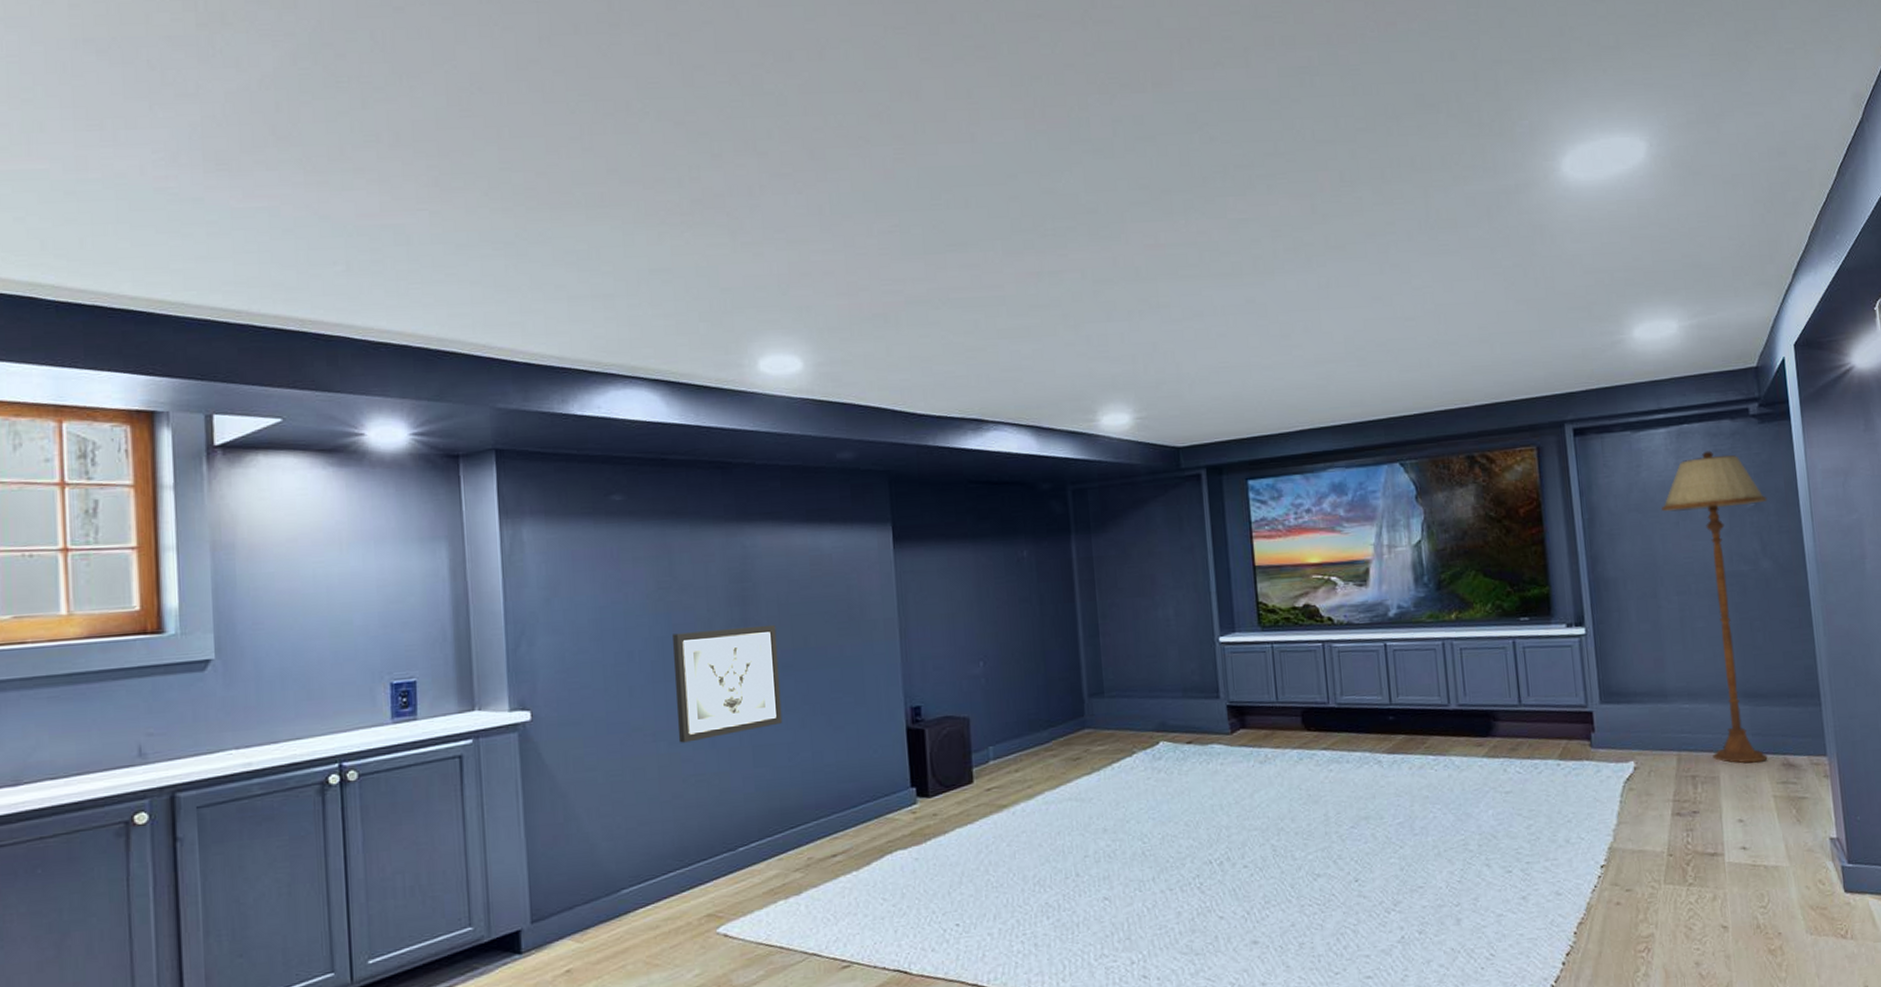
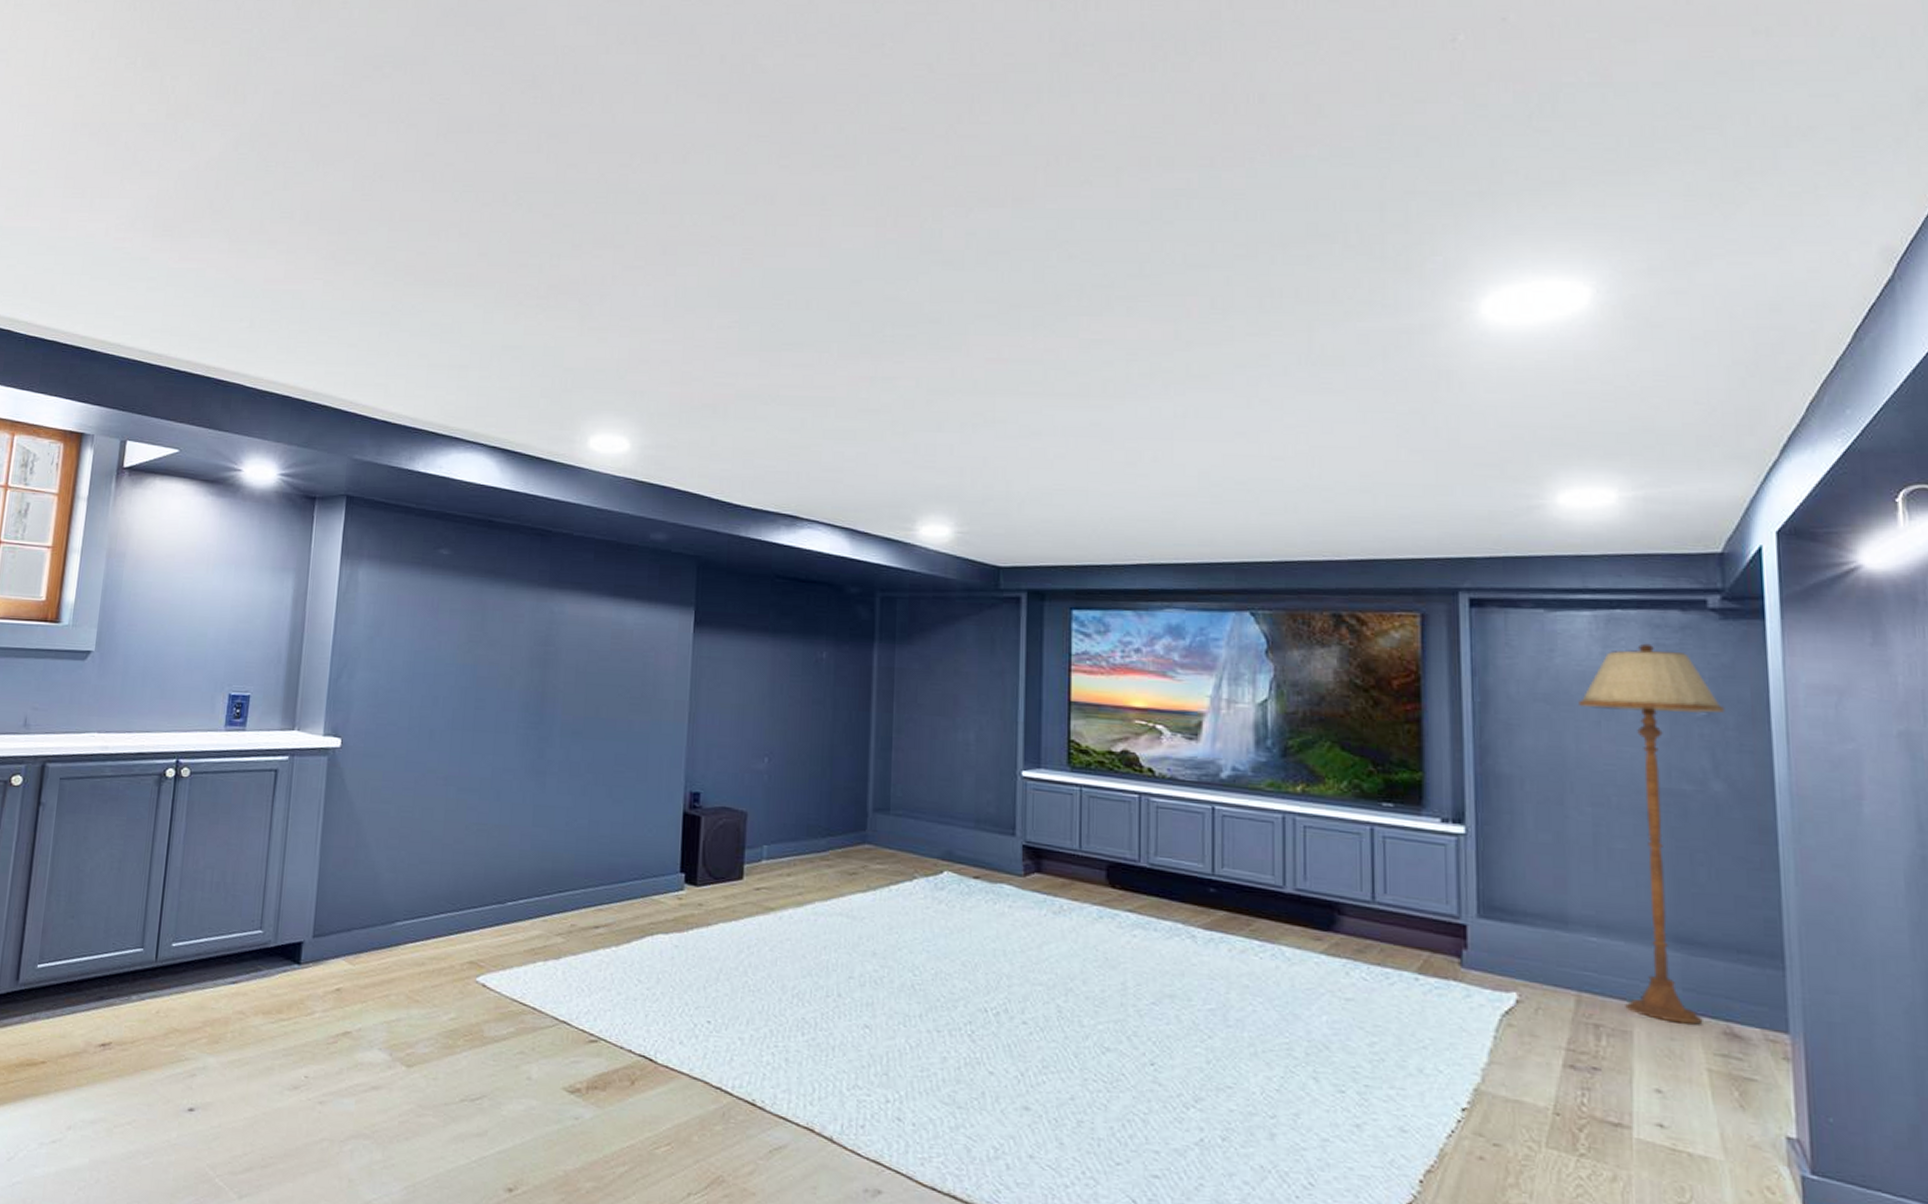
wall art: present [673,624,783,743] -> none [467,686,571,792]

